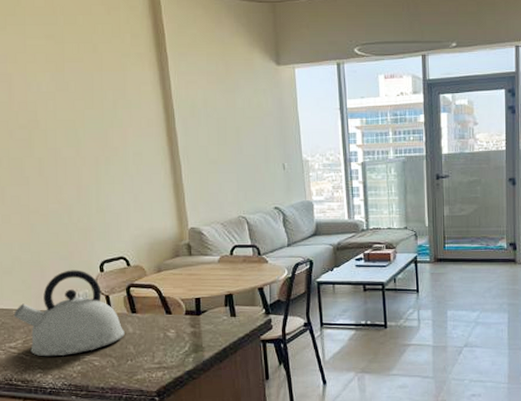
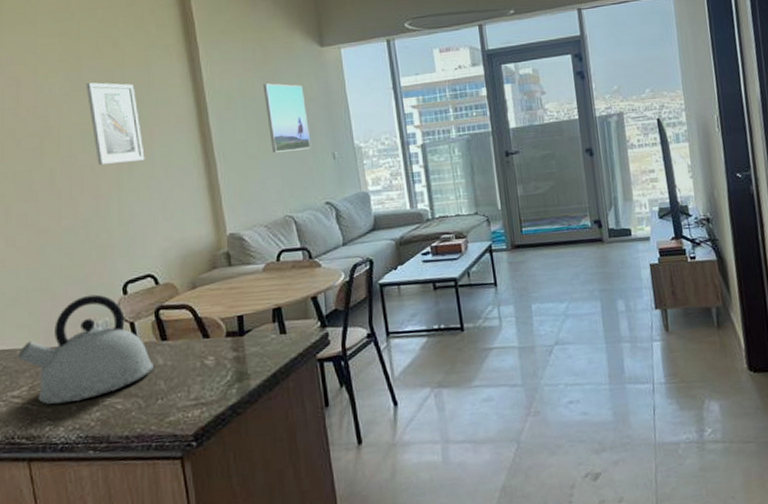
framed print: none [69,84,120,159] -> present [86,82,145,166]
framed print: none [223,96,265,159] -> present [262,83,312,153]

